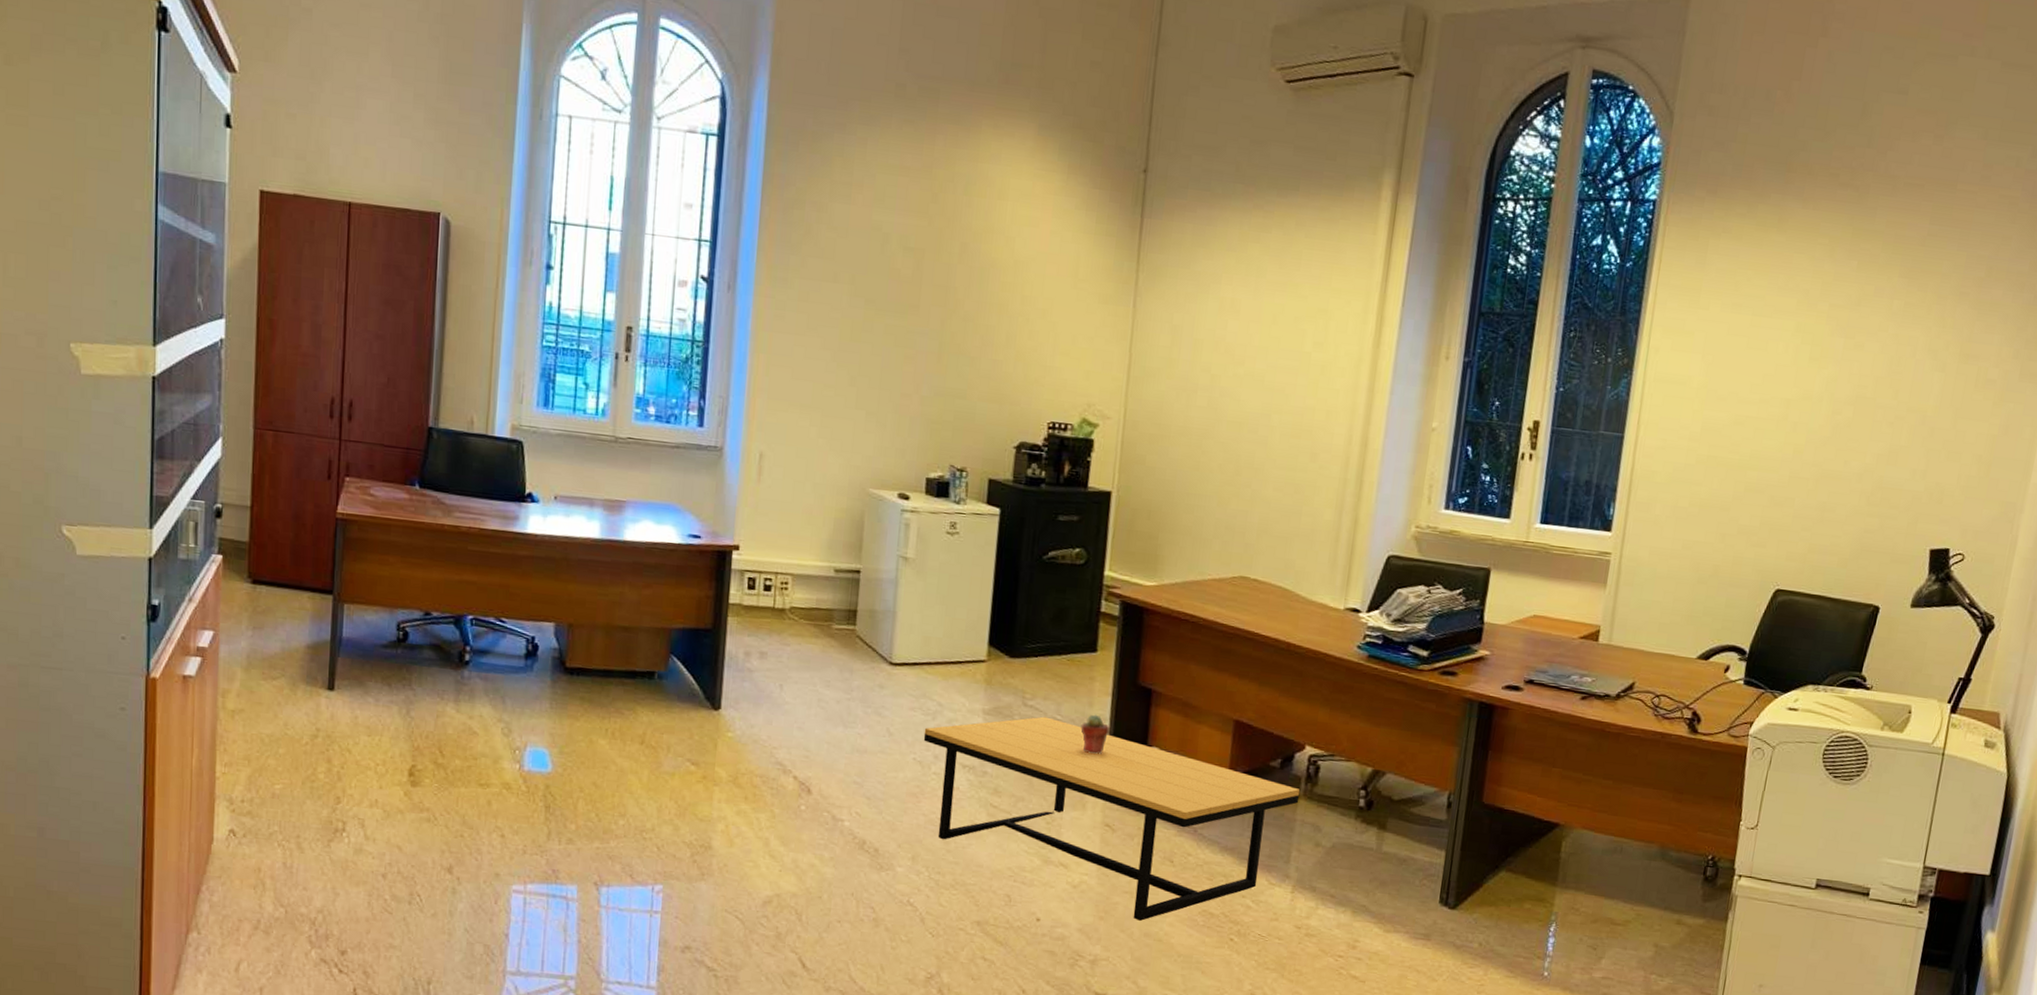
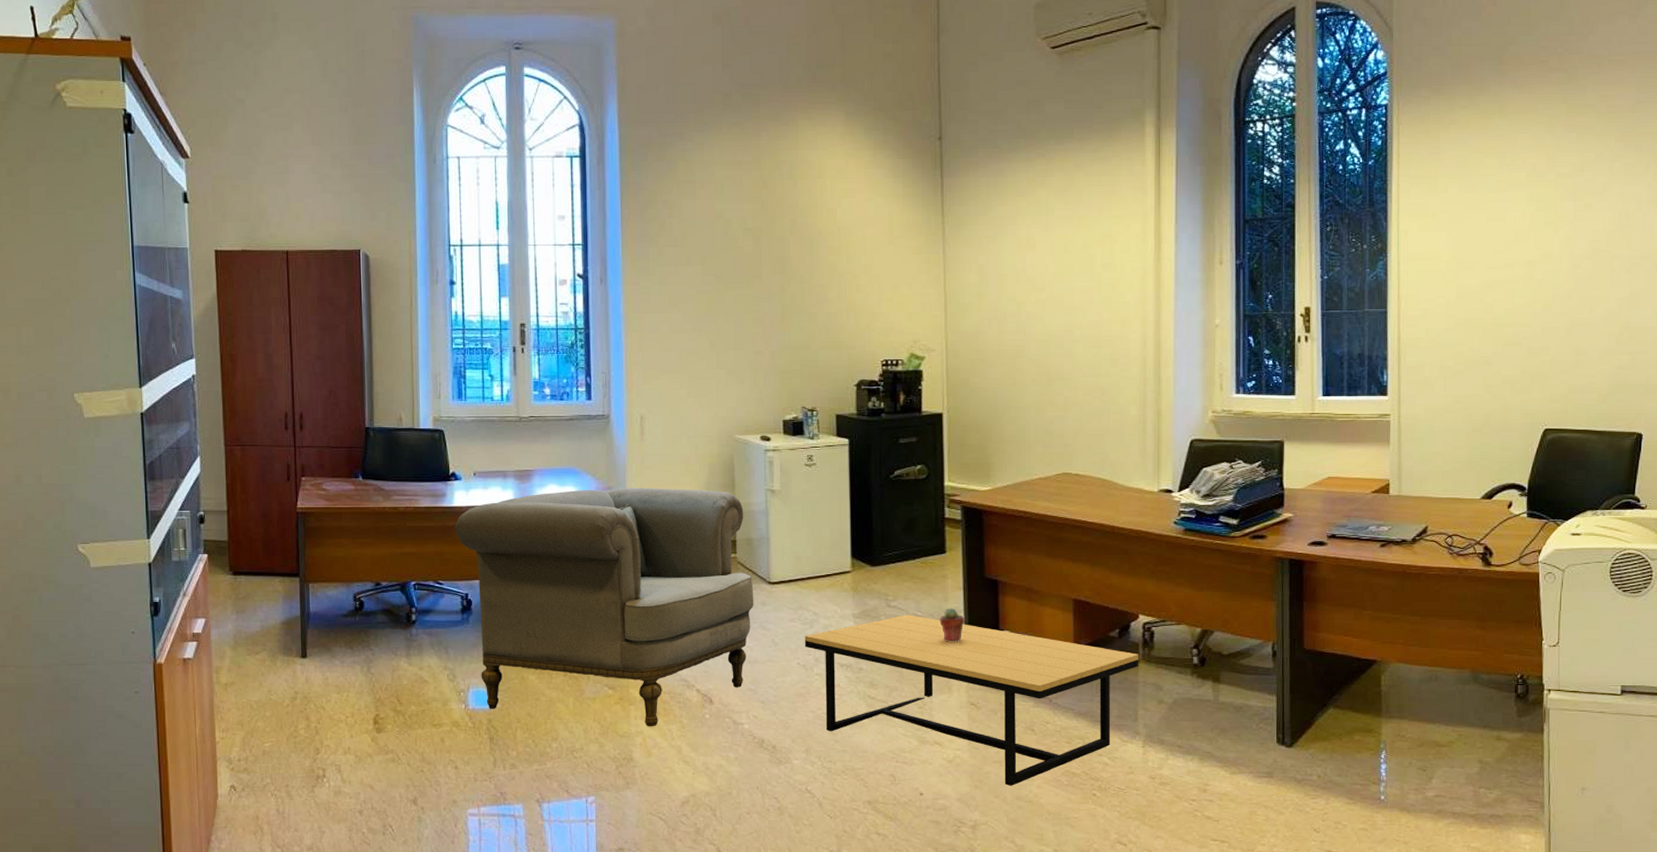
armchair: none [525,529,872,813] -> present [454,488,754,727]

